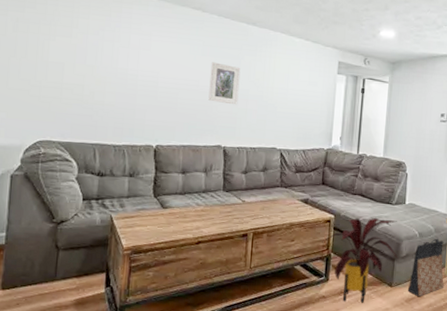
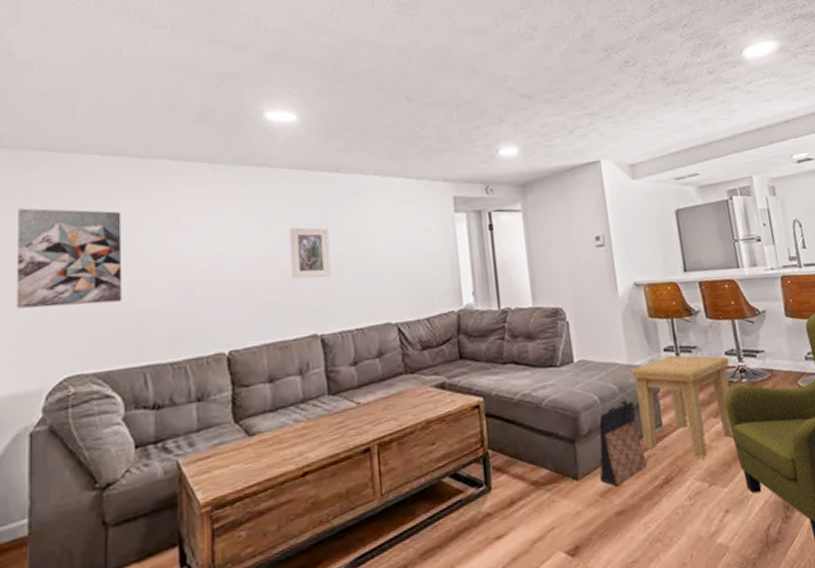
wall art: none [7,8,89,93] -> present [15,208,123,309]
house plant: present [322,217,398,303] -> none [473,387,579,514]

